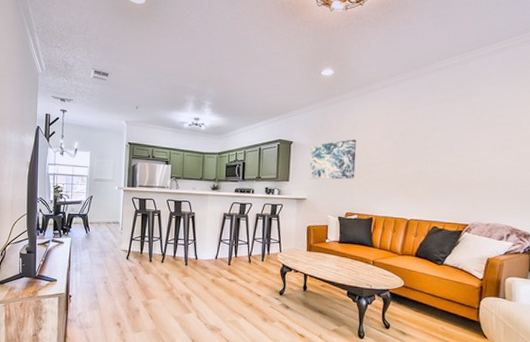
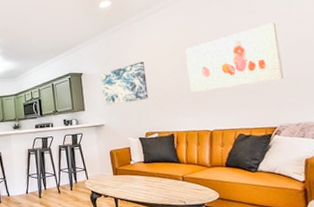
wall art: none [395,121,487,180] -> present [185,22,283,93]

